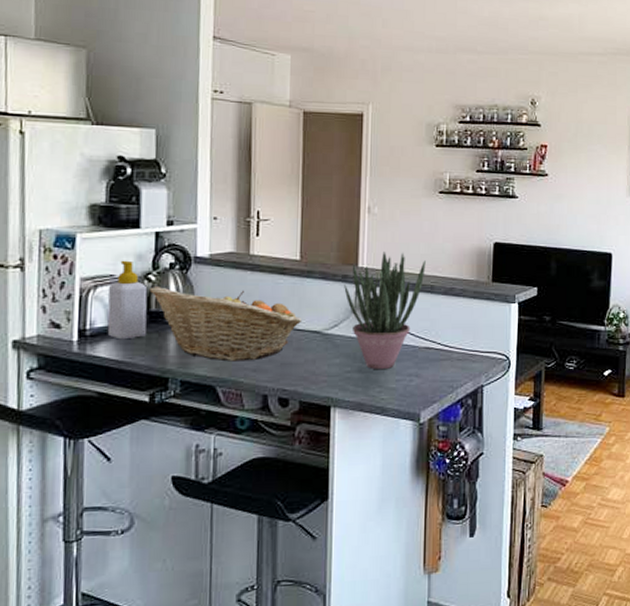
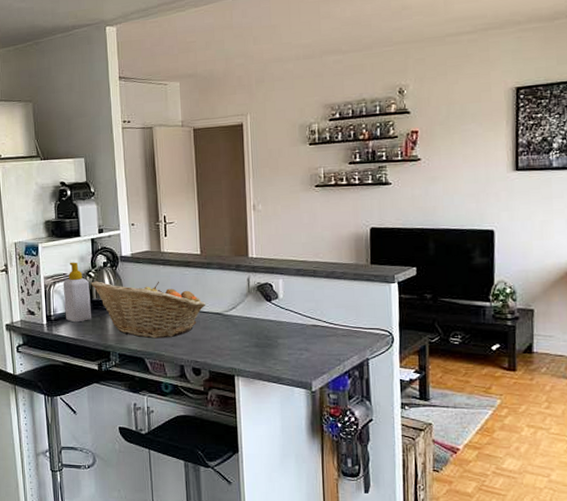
potted plant: present [344,252,426,370] -> none [238,242,308,345]

